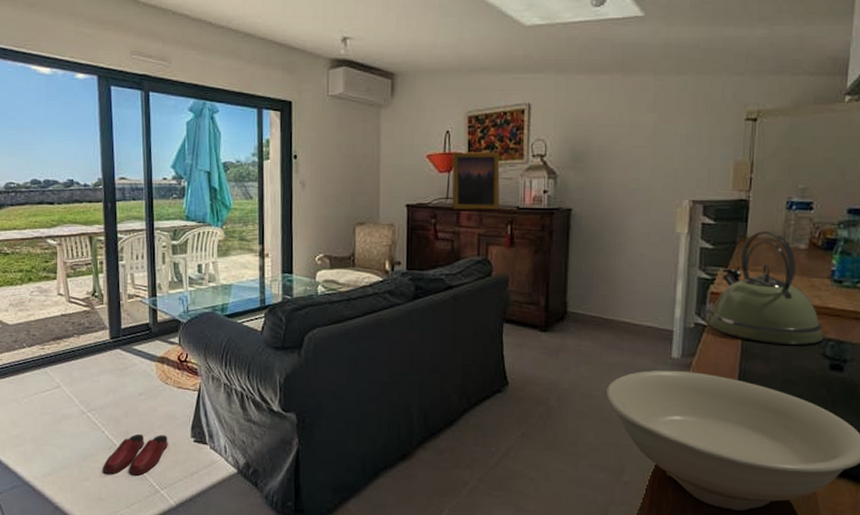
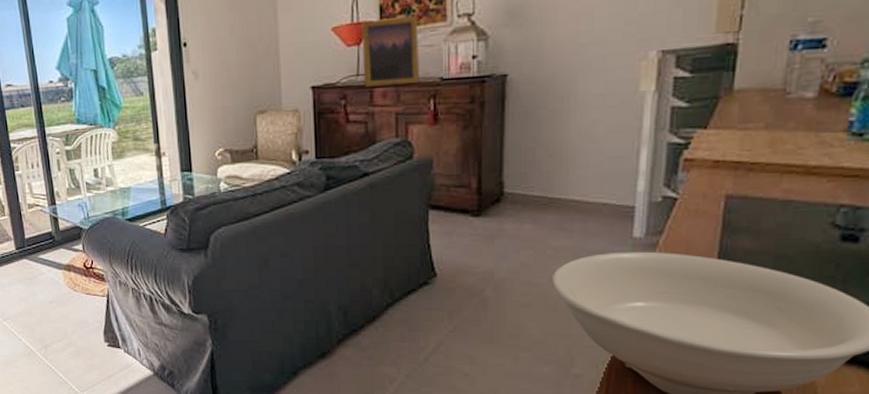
slippers: present [104,433,168,476] -> none [24,340,83,380]
kettle: present [707,231,824,346] -> none [679,79,835,216]

